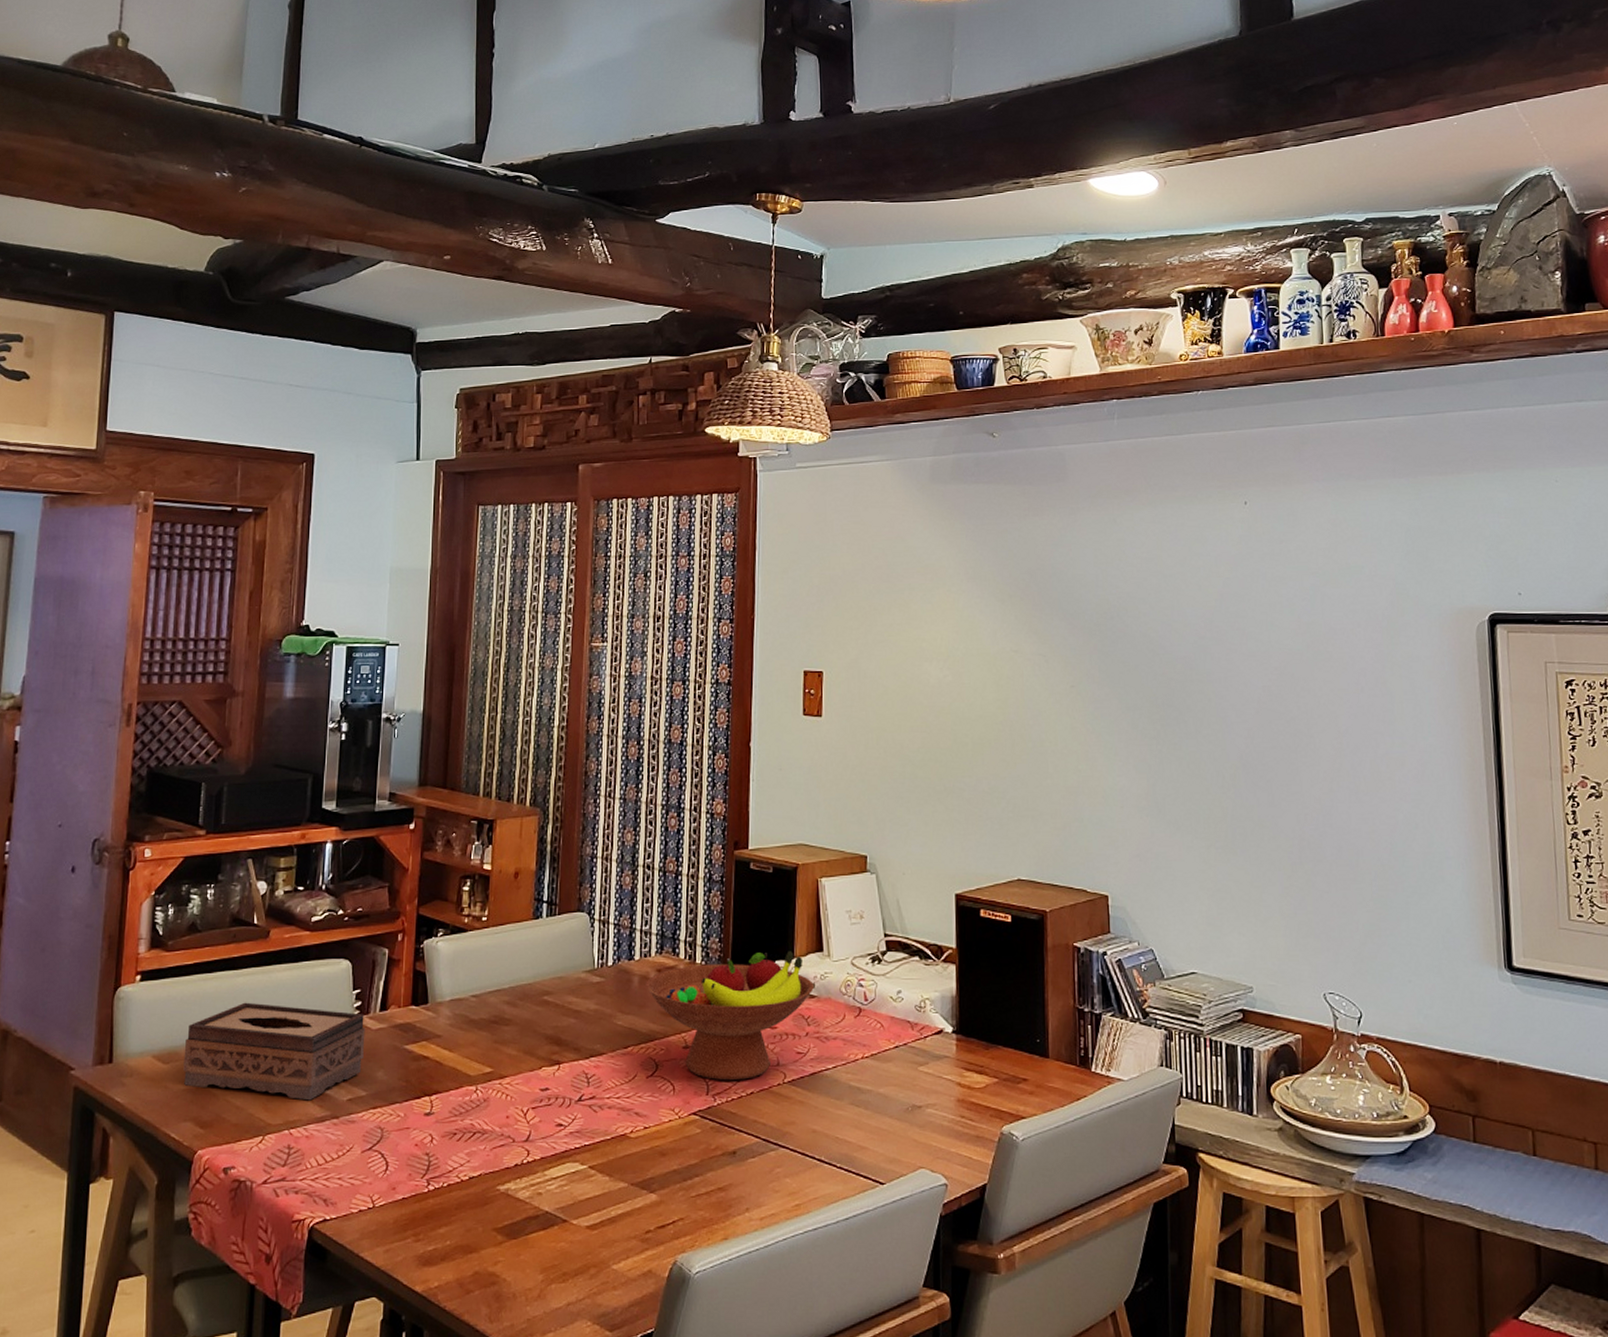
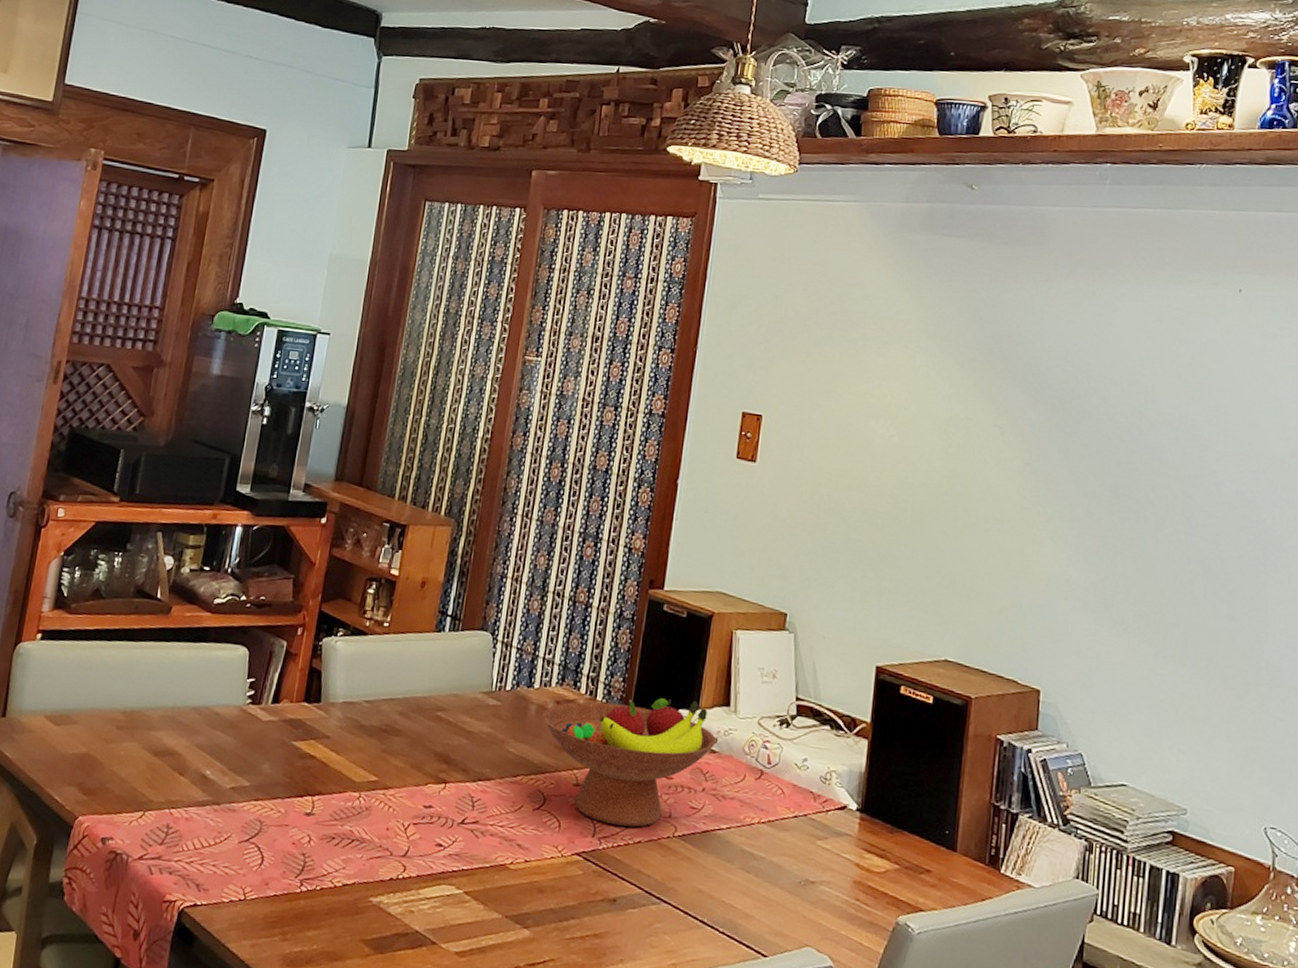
tissue box: present [183,1002,365,1101] -> none [72,675,256,783]

